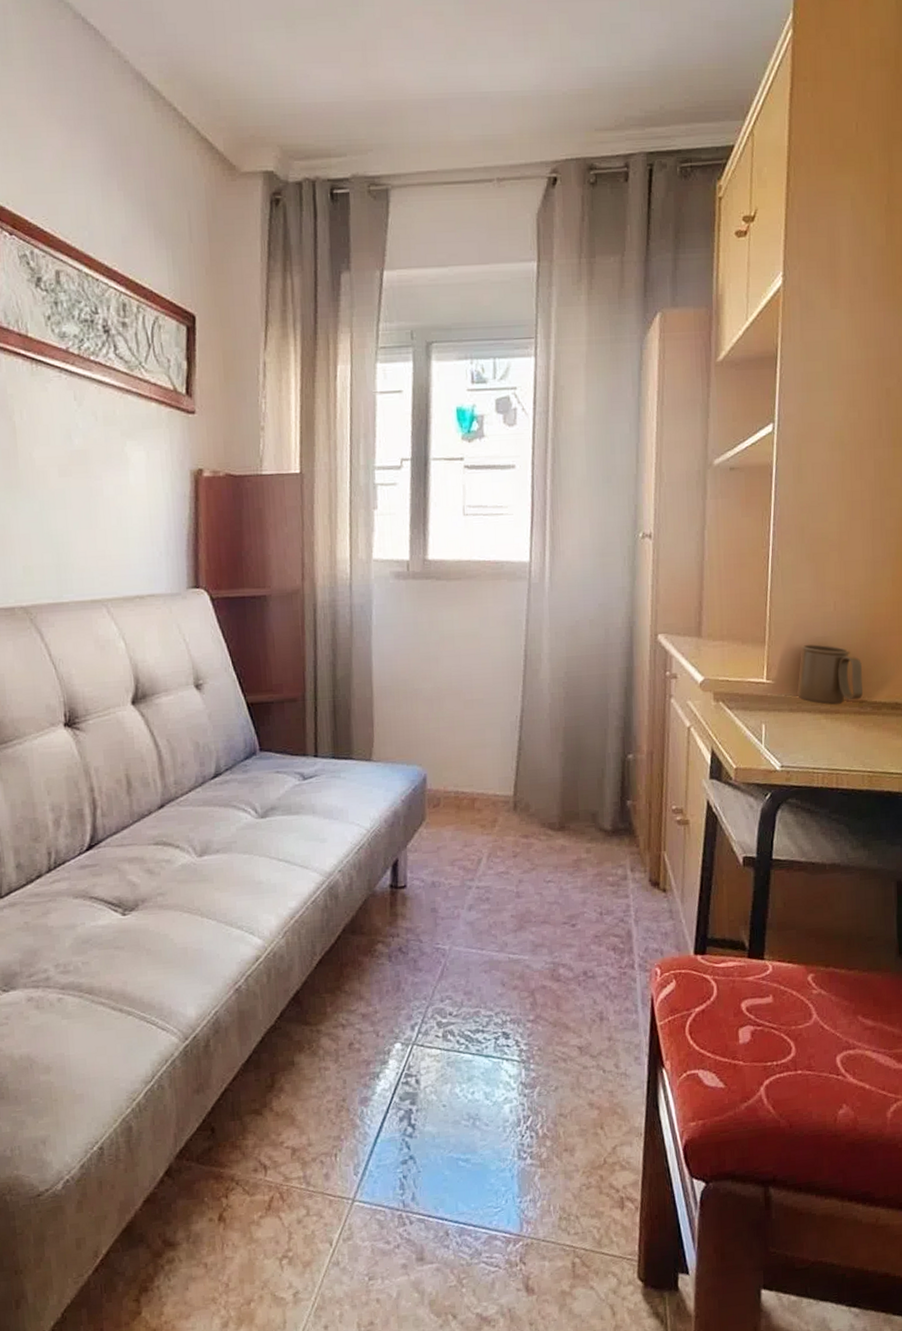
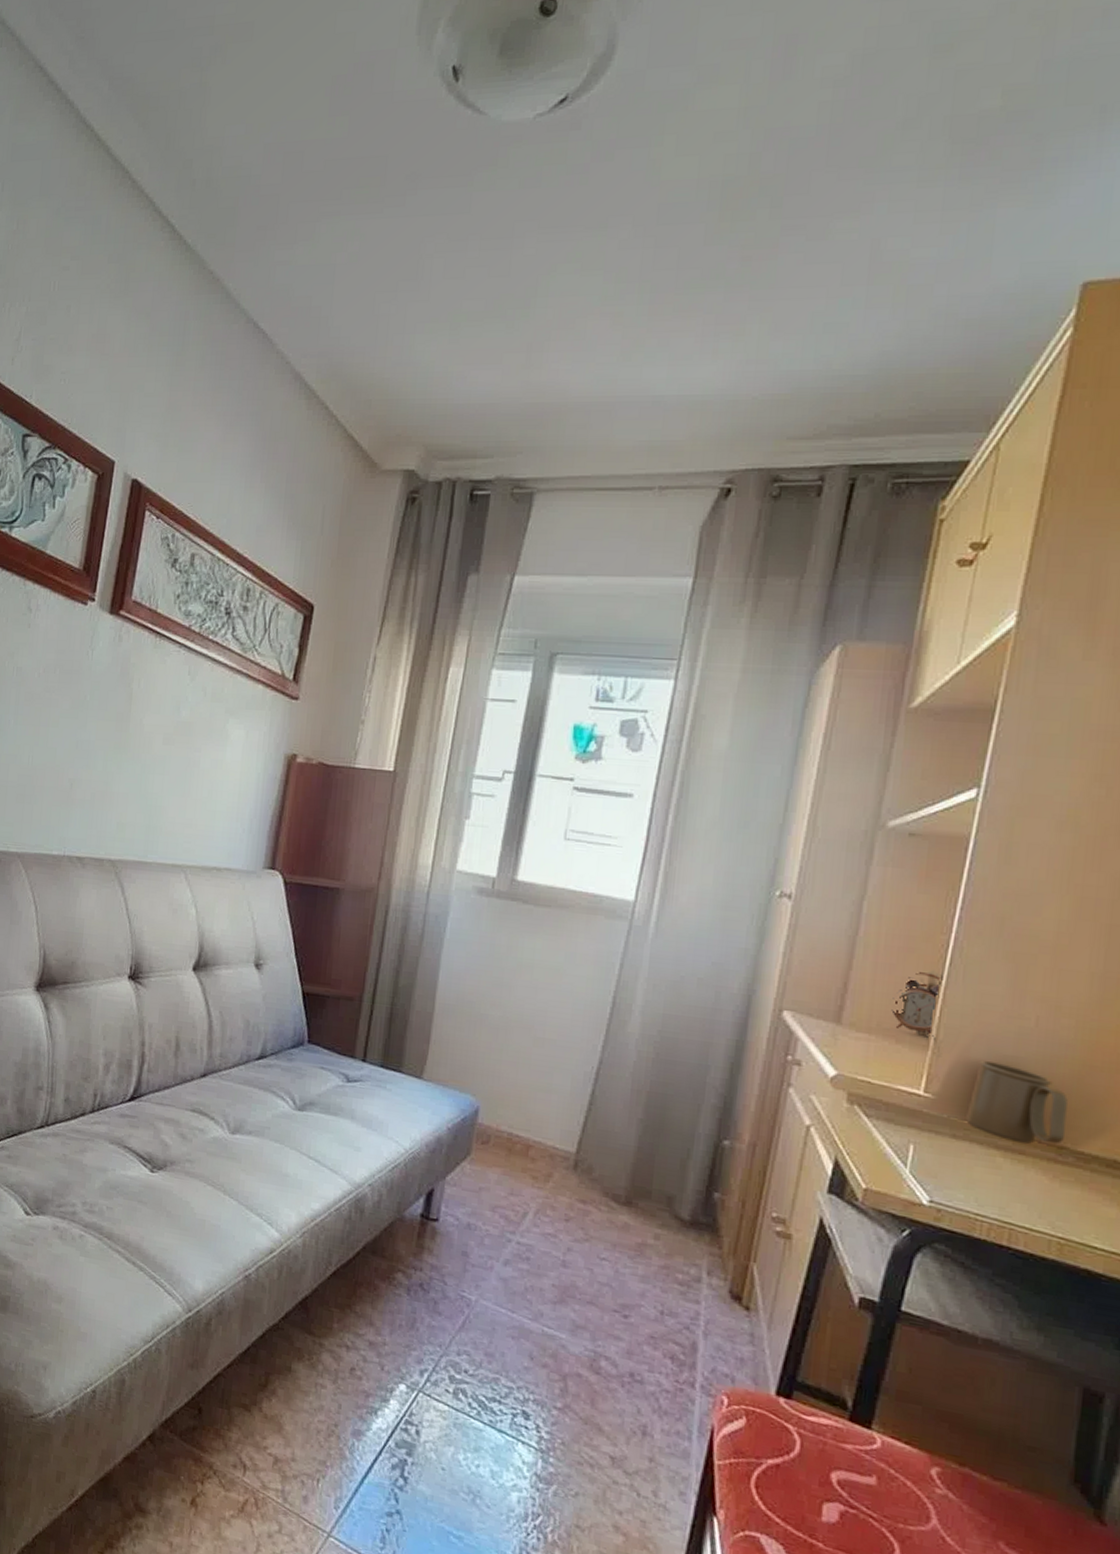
alarm clock: none [735,582,768,634] -> present [891,972,943,1037]

